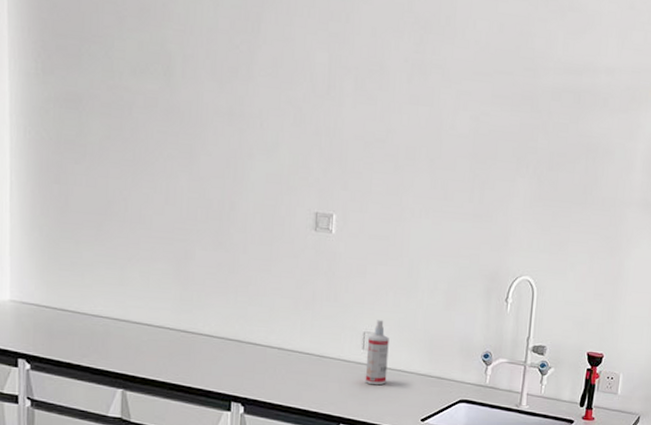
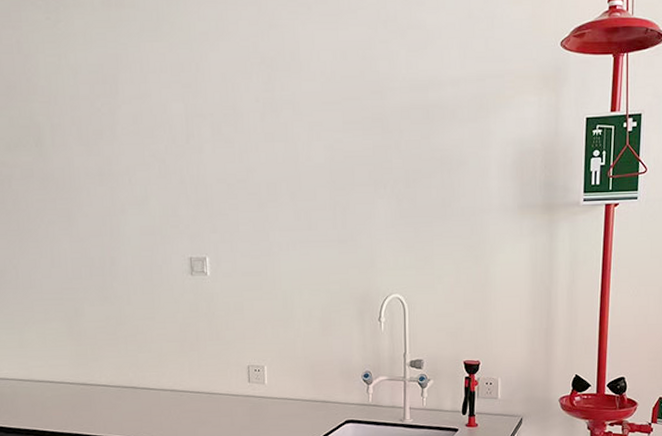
spray bottle: present [365,319,389,386] -> none [252,352,275,416]

